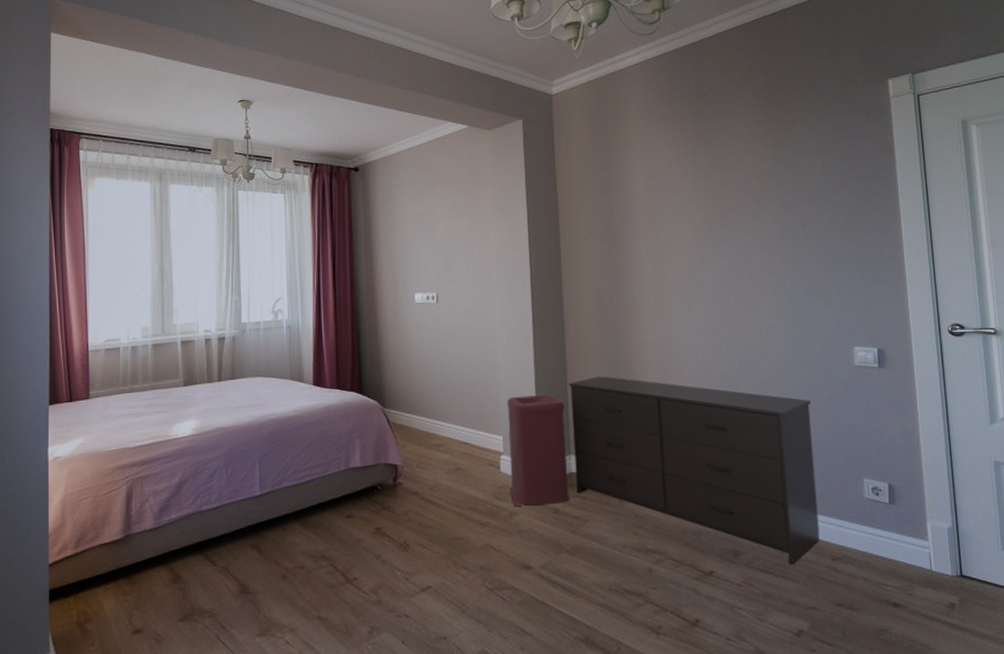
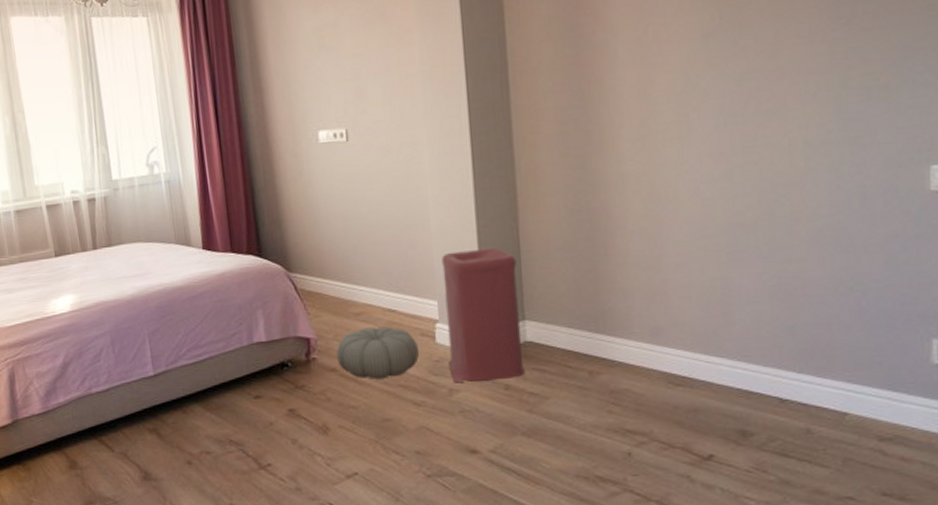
pouf: none [419,457,487,502] -> present [336,326,420,379]
dresser: present [568,376,820,565] -> none [521,221,863,447]

